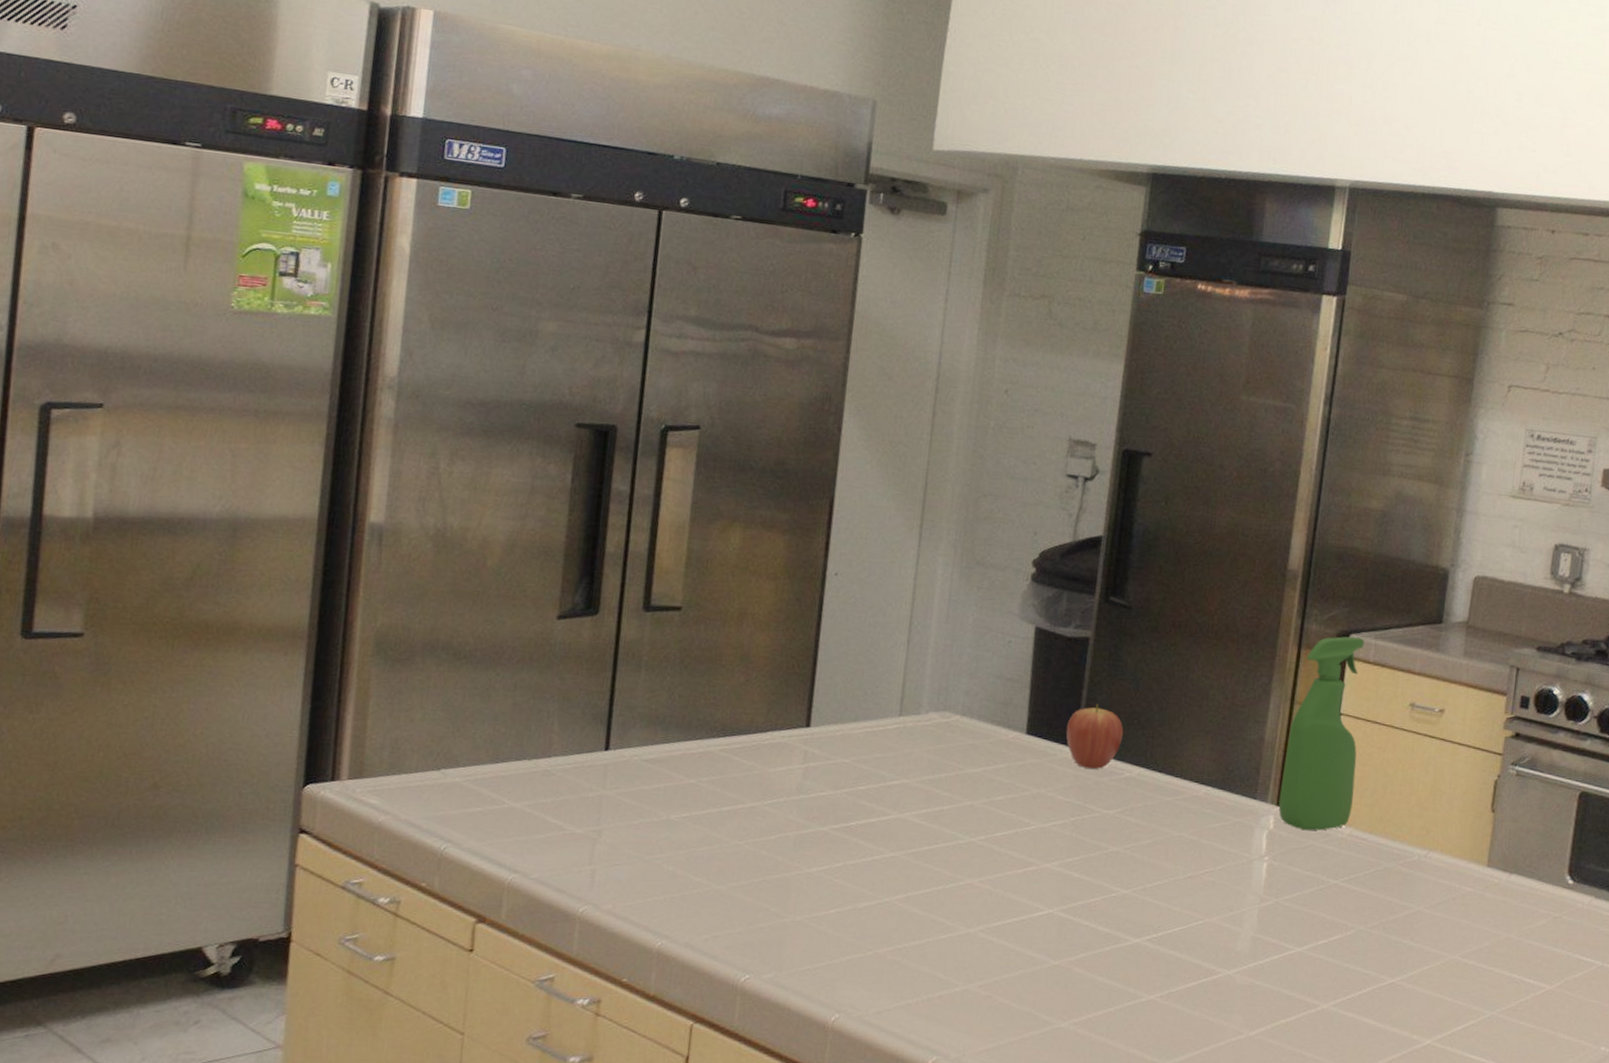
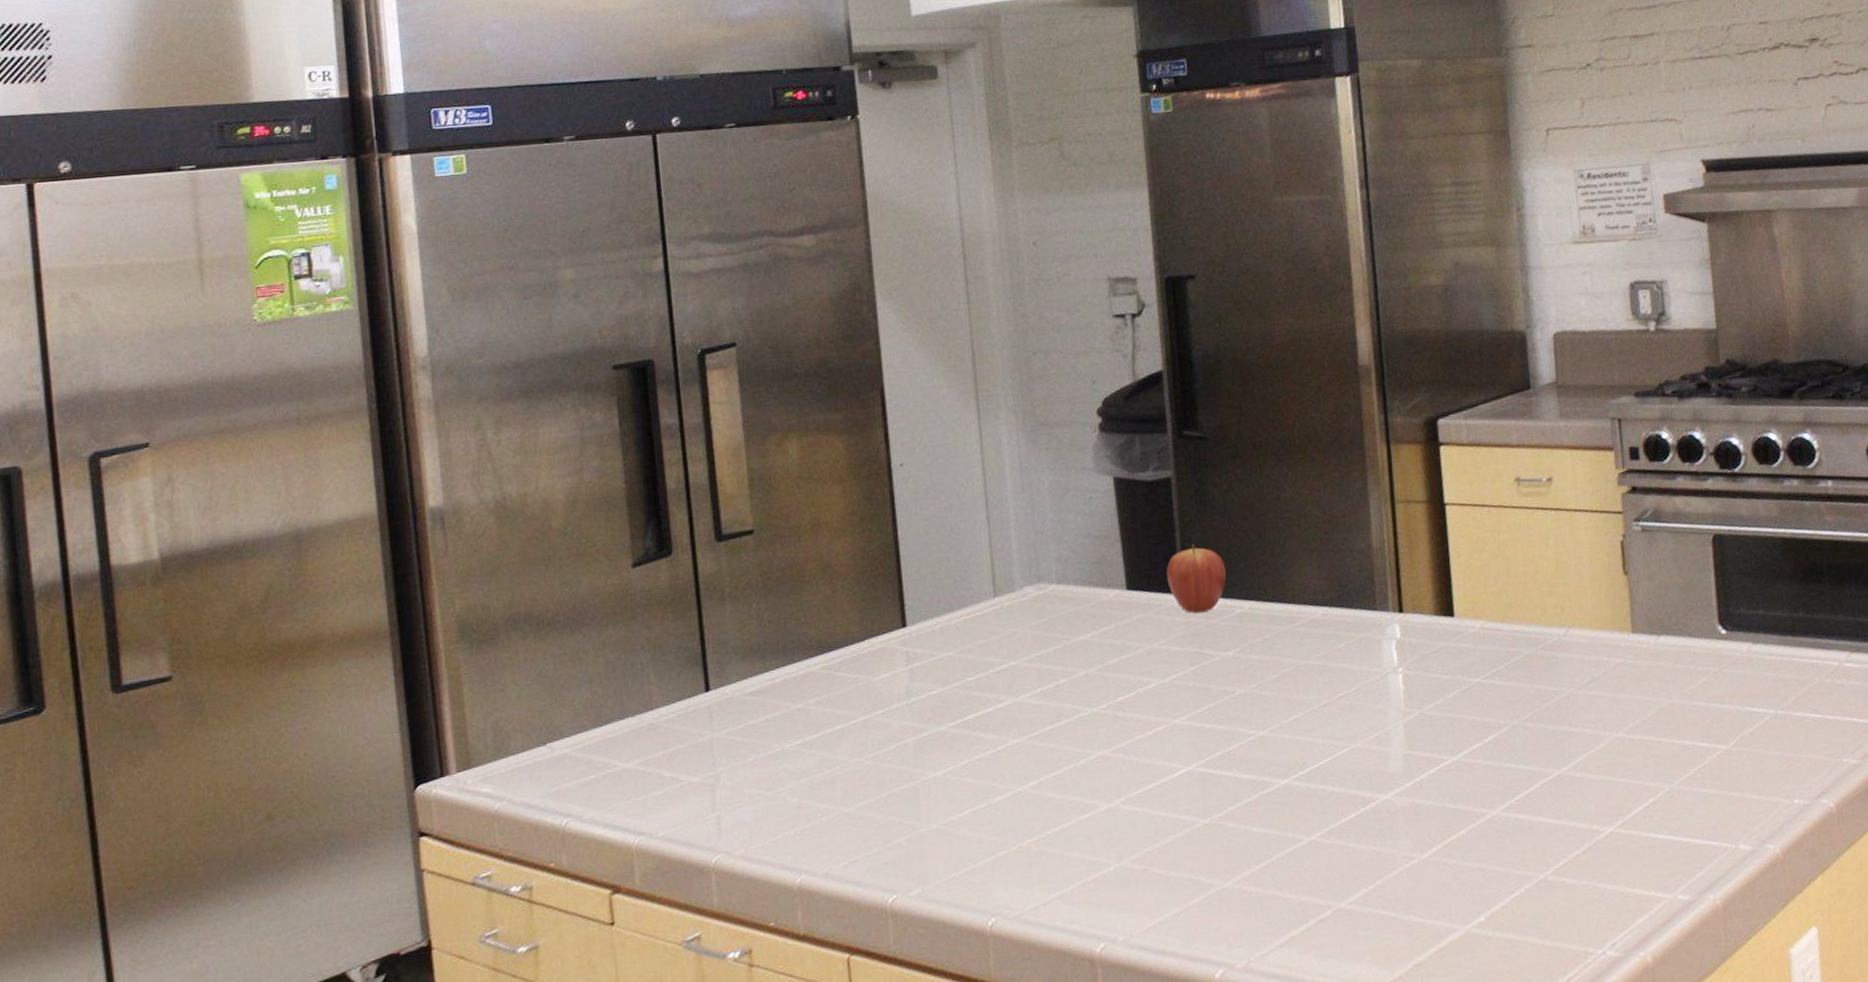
spray bottle: present [1278,636,1365,831] -> none [1396,420,1479,633]

